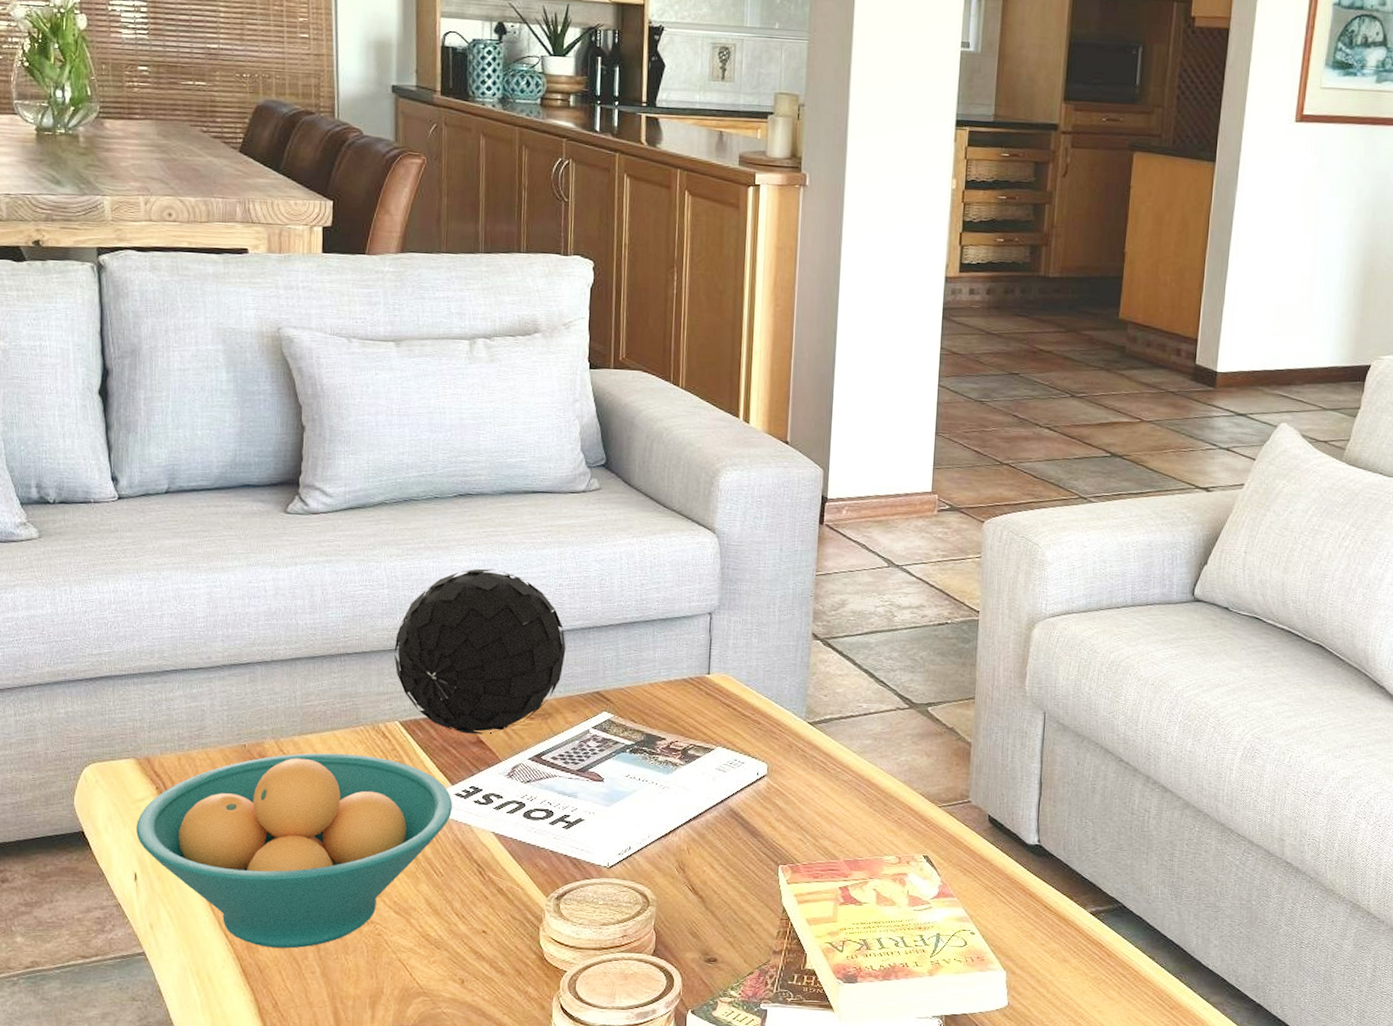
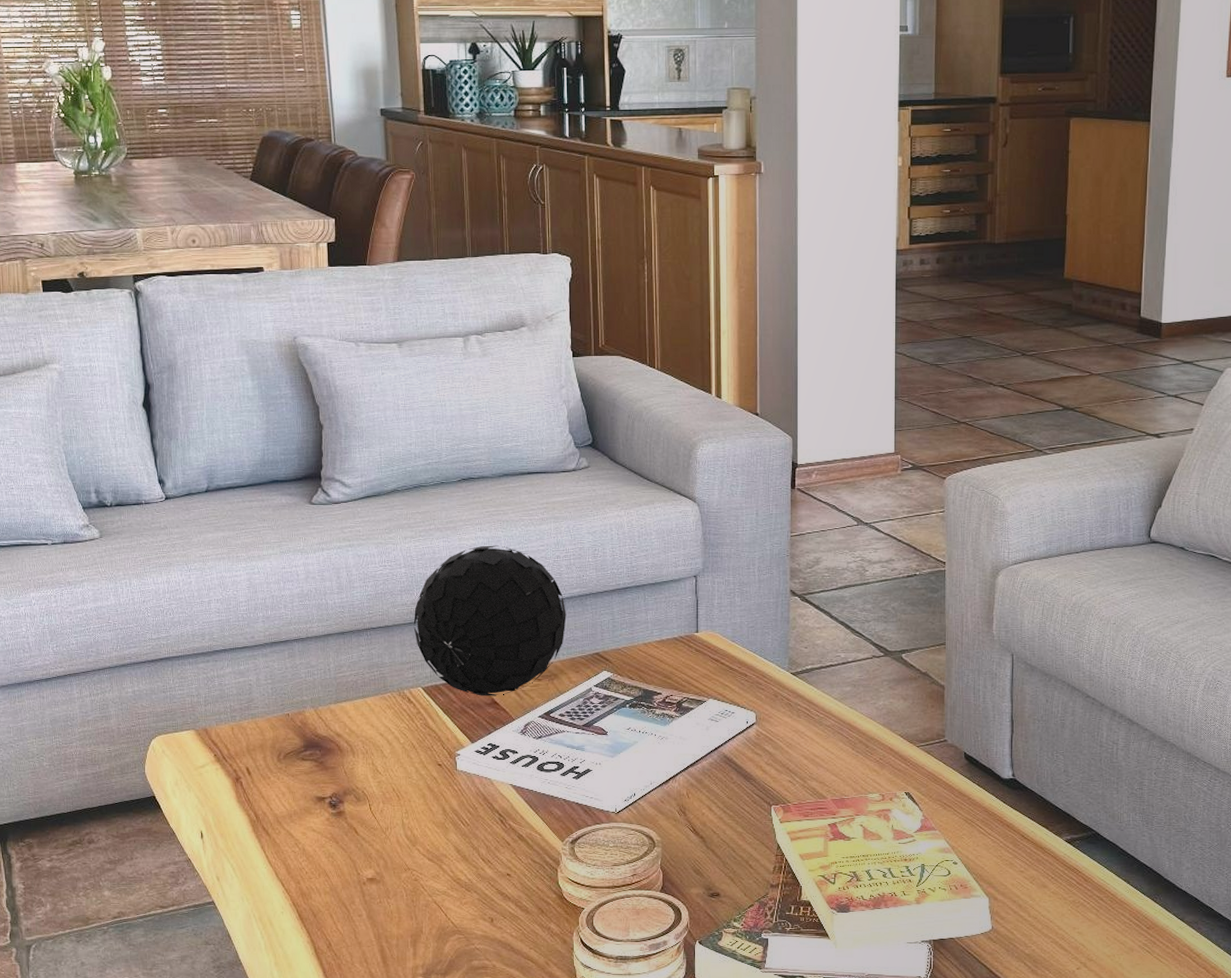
fruit bowl: present [136,753,452,949] -> none [200,719,473,895]

